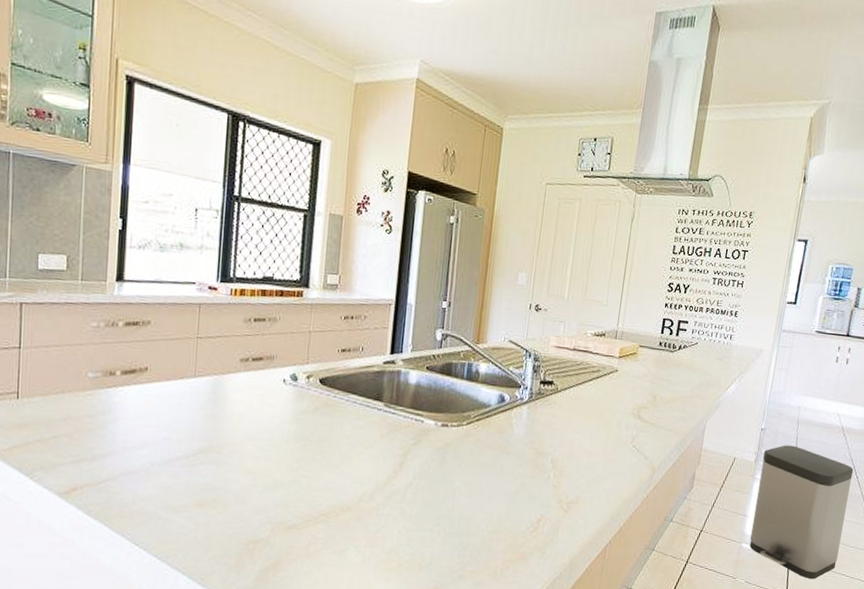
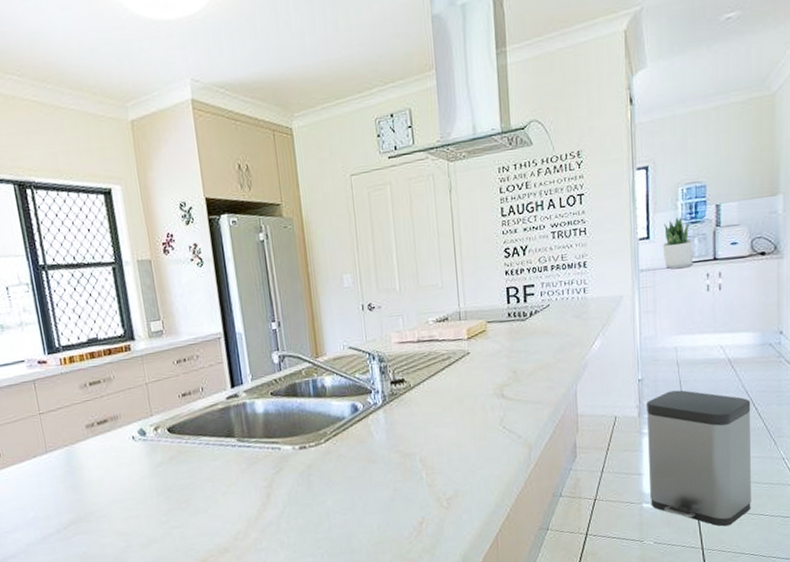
planter: none [805,290,833,337] -> present [662,216,693,269]

